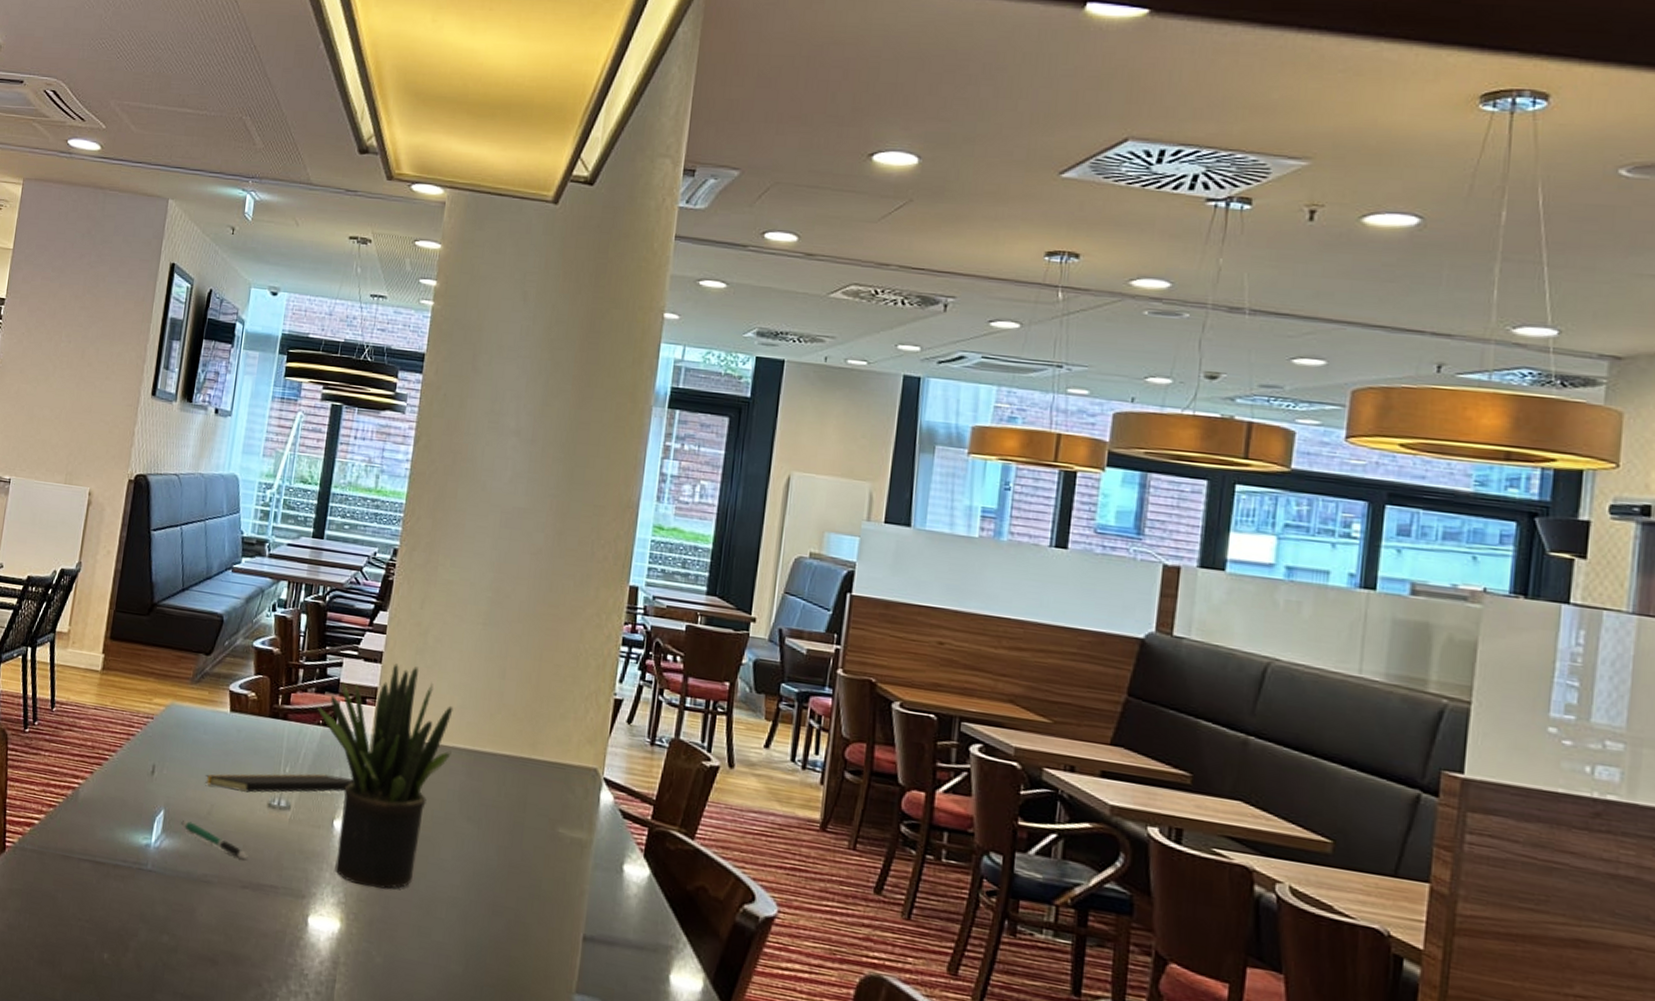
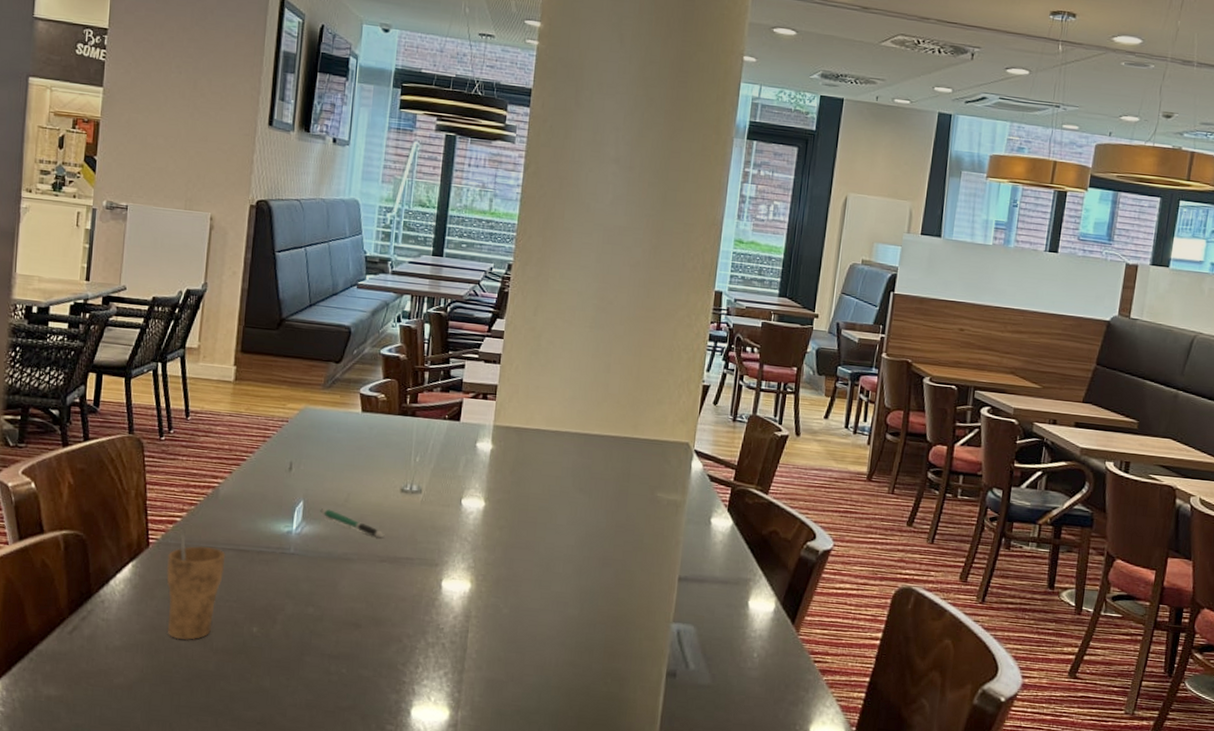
cup: none [16,832,81,962] -> present [166,528,226,641]
notepad: present [205,773,353,793] -> none [341,461,478,481]
potted plant: present [316,663,454,889] -> none [442,364,565,553]

